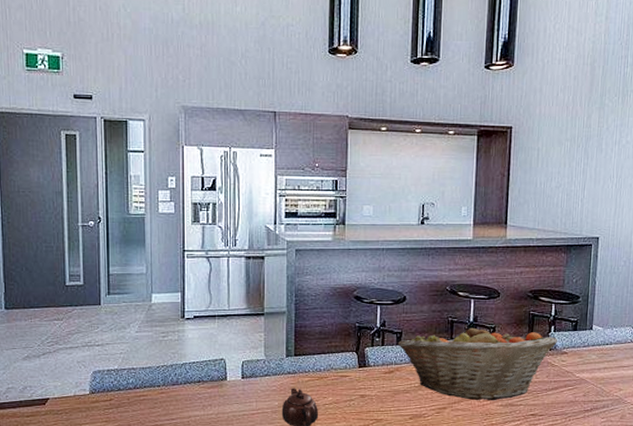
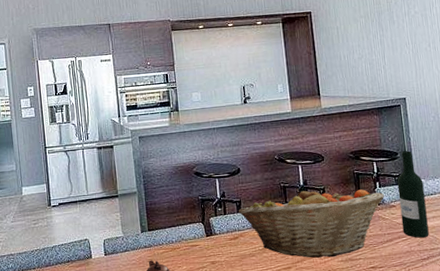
wine bottle: none [570,295,601,388] -> present [397,151,429,238]

